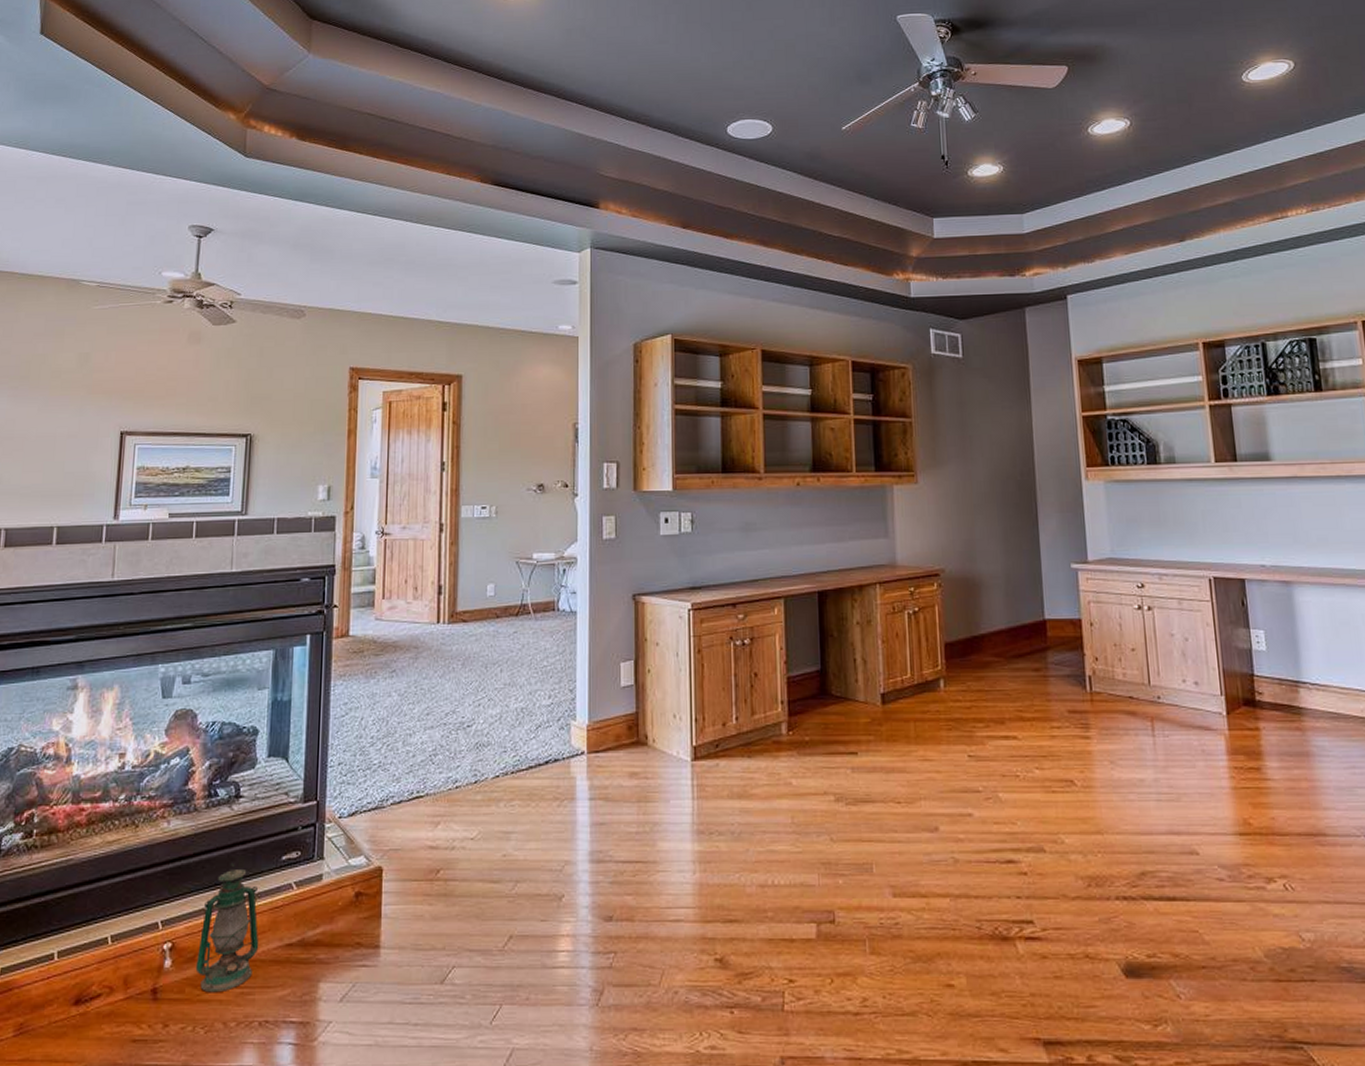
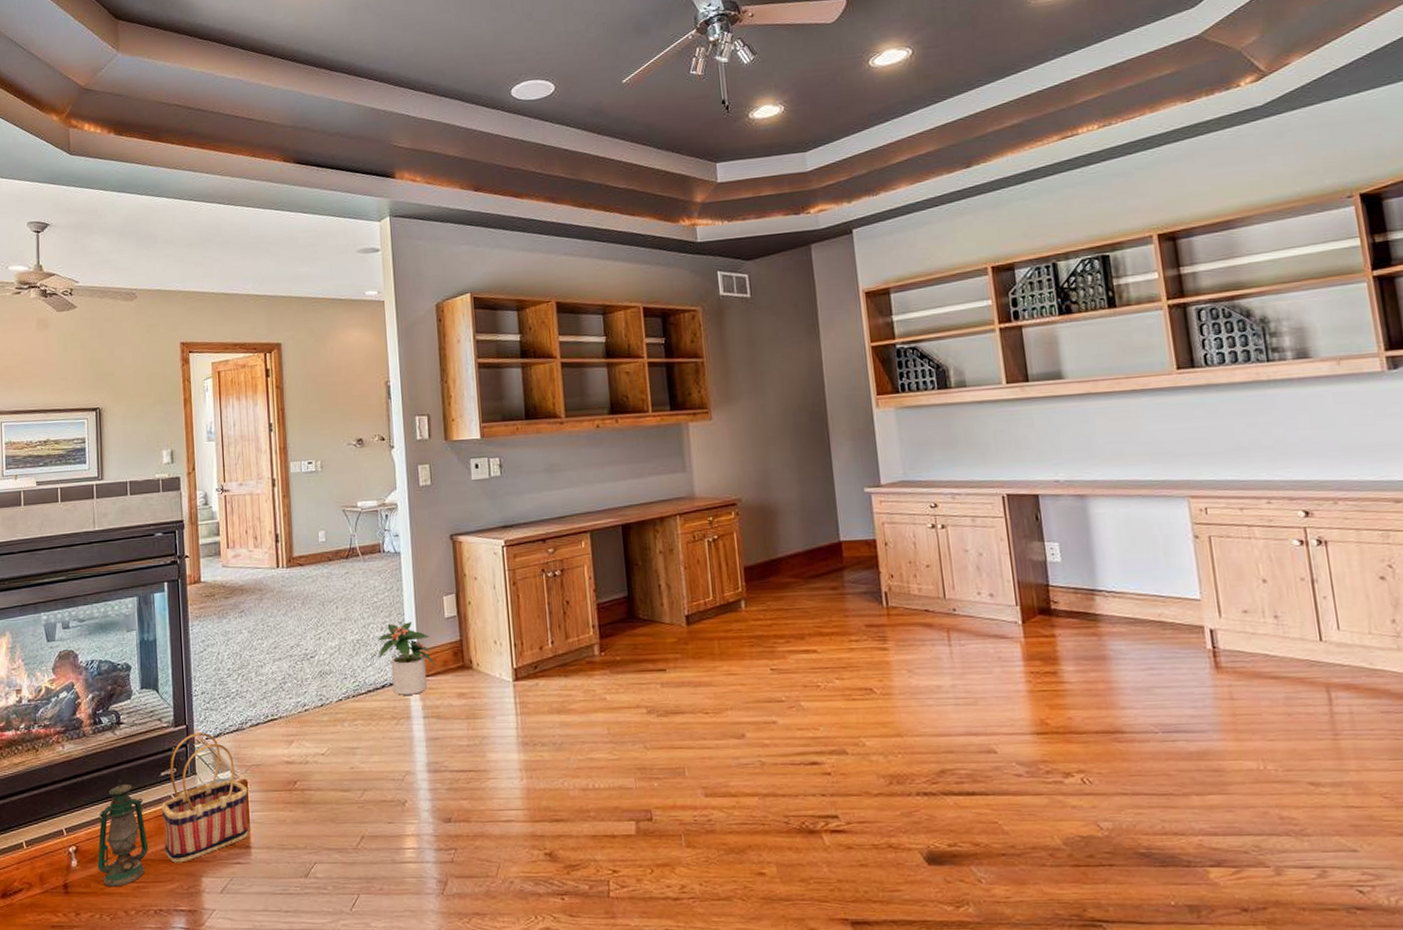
basket: none [278,811,383,965] -> present [161,733,248,863]
potted plant: none [543,690,607,773] -> present [377,622,435,695]

